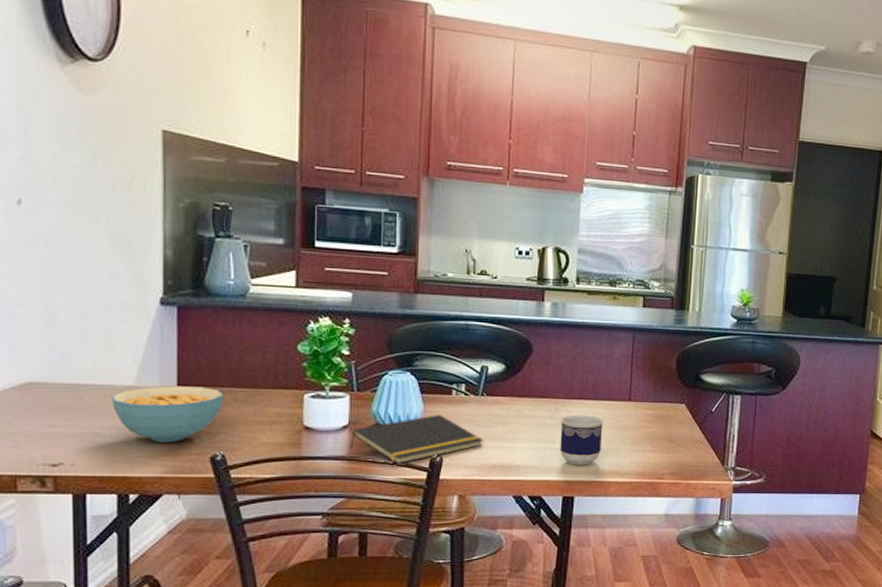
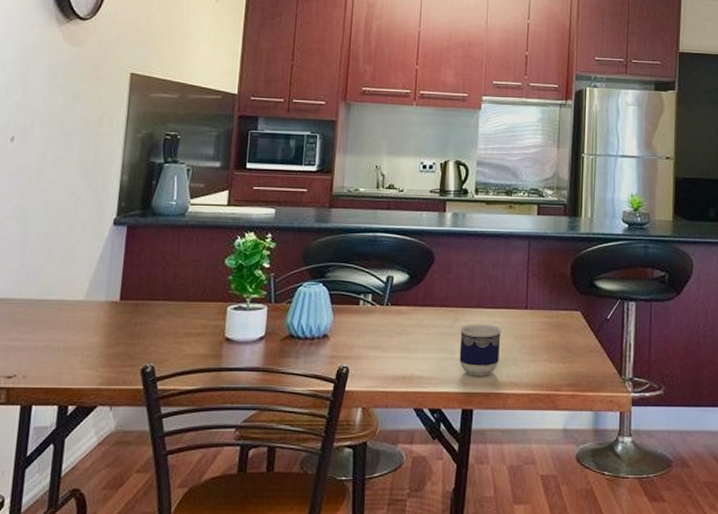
cereal bowl: present [111,386,225,443] -> none [63,300,159,355]
notepad: present [350,415,483,465] -> none [264,325,387,376]

